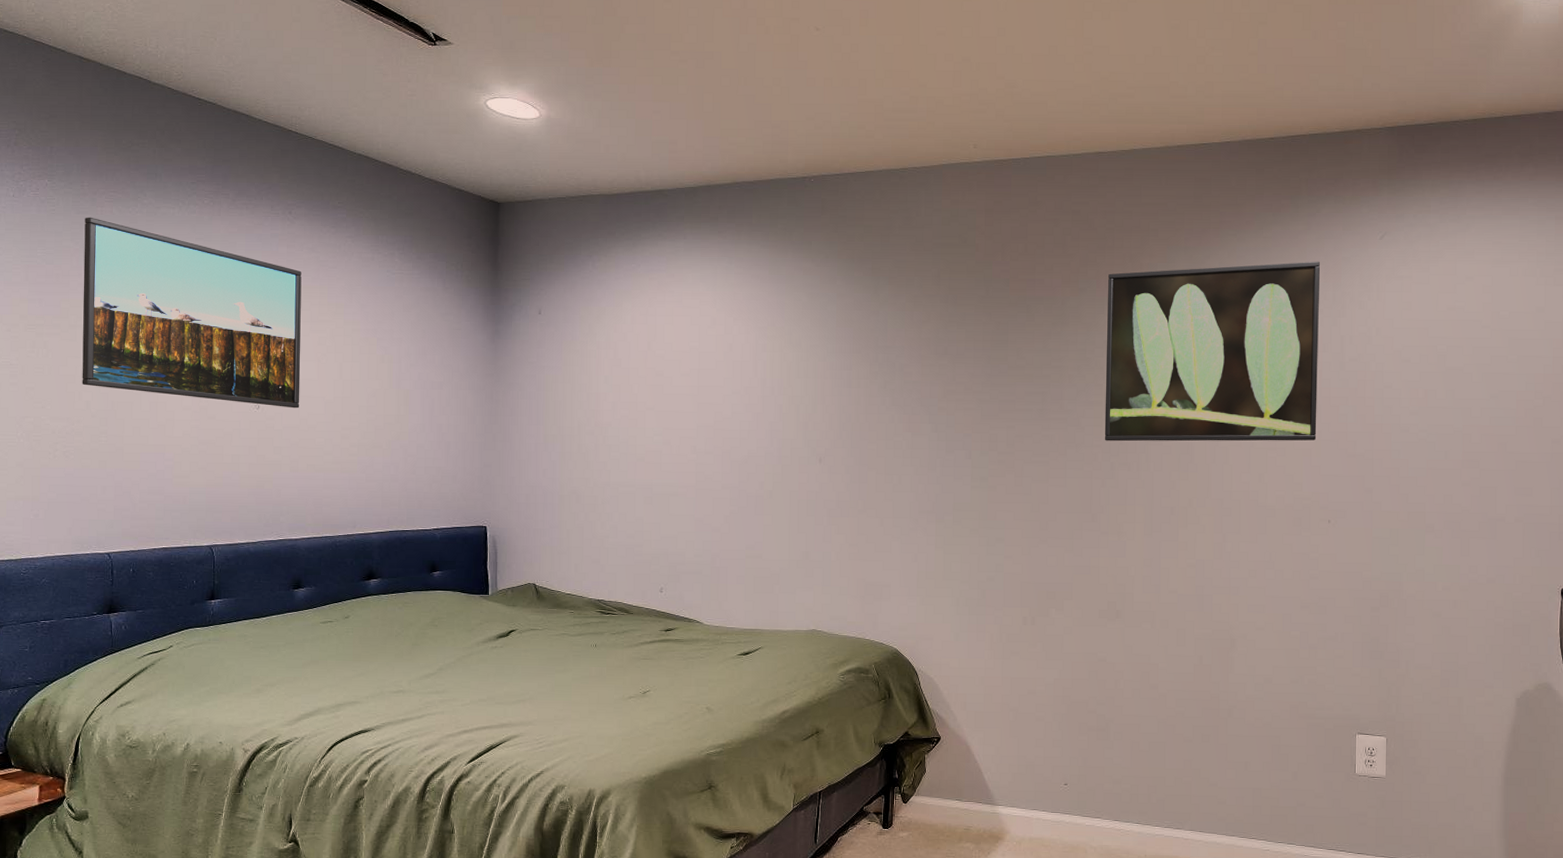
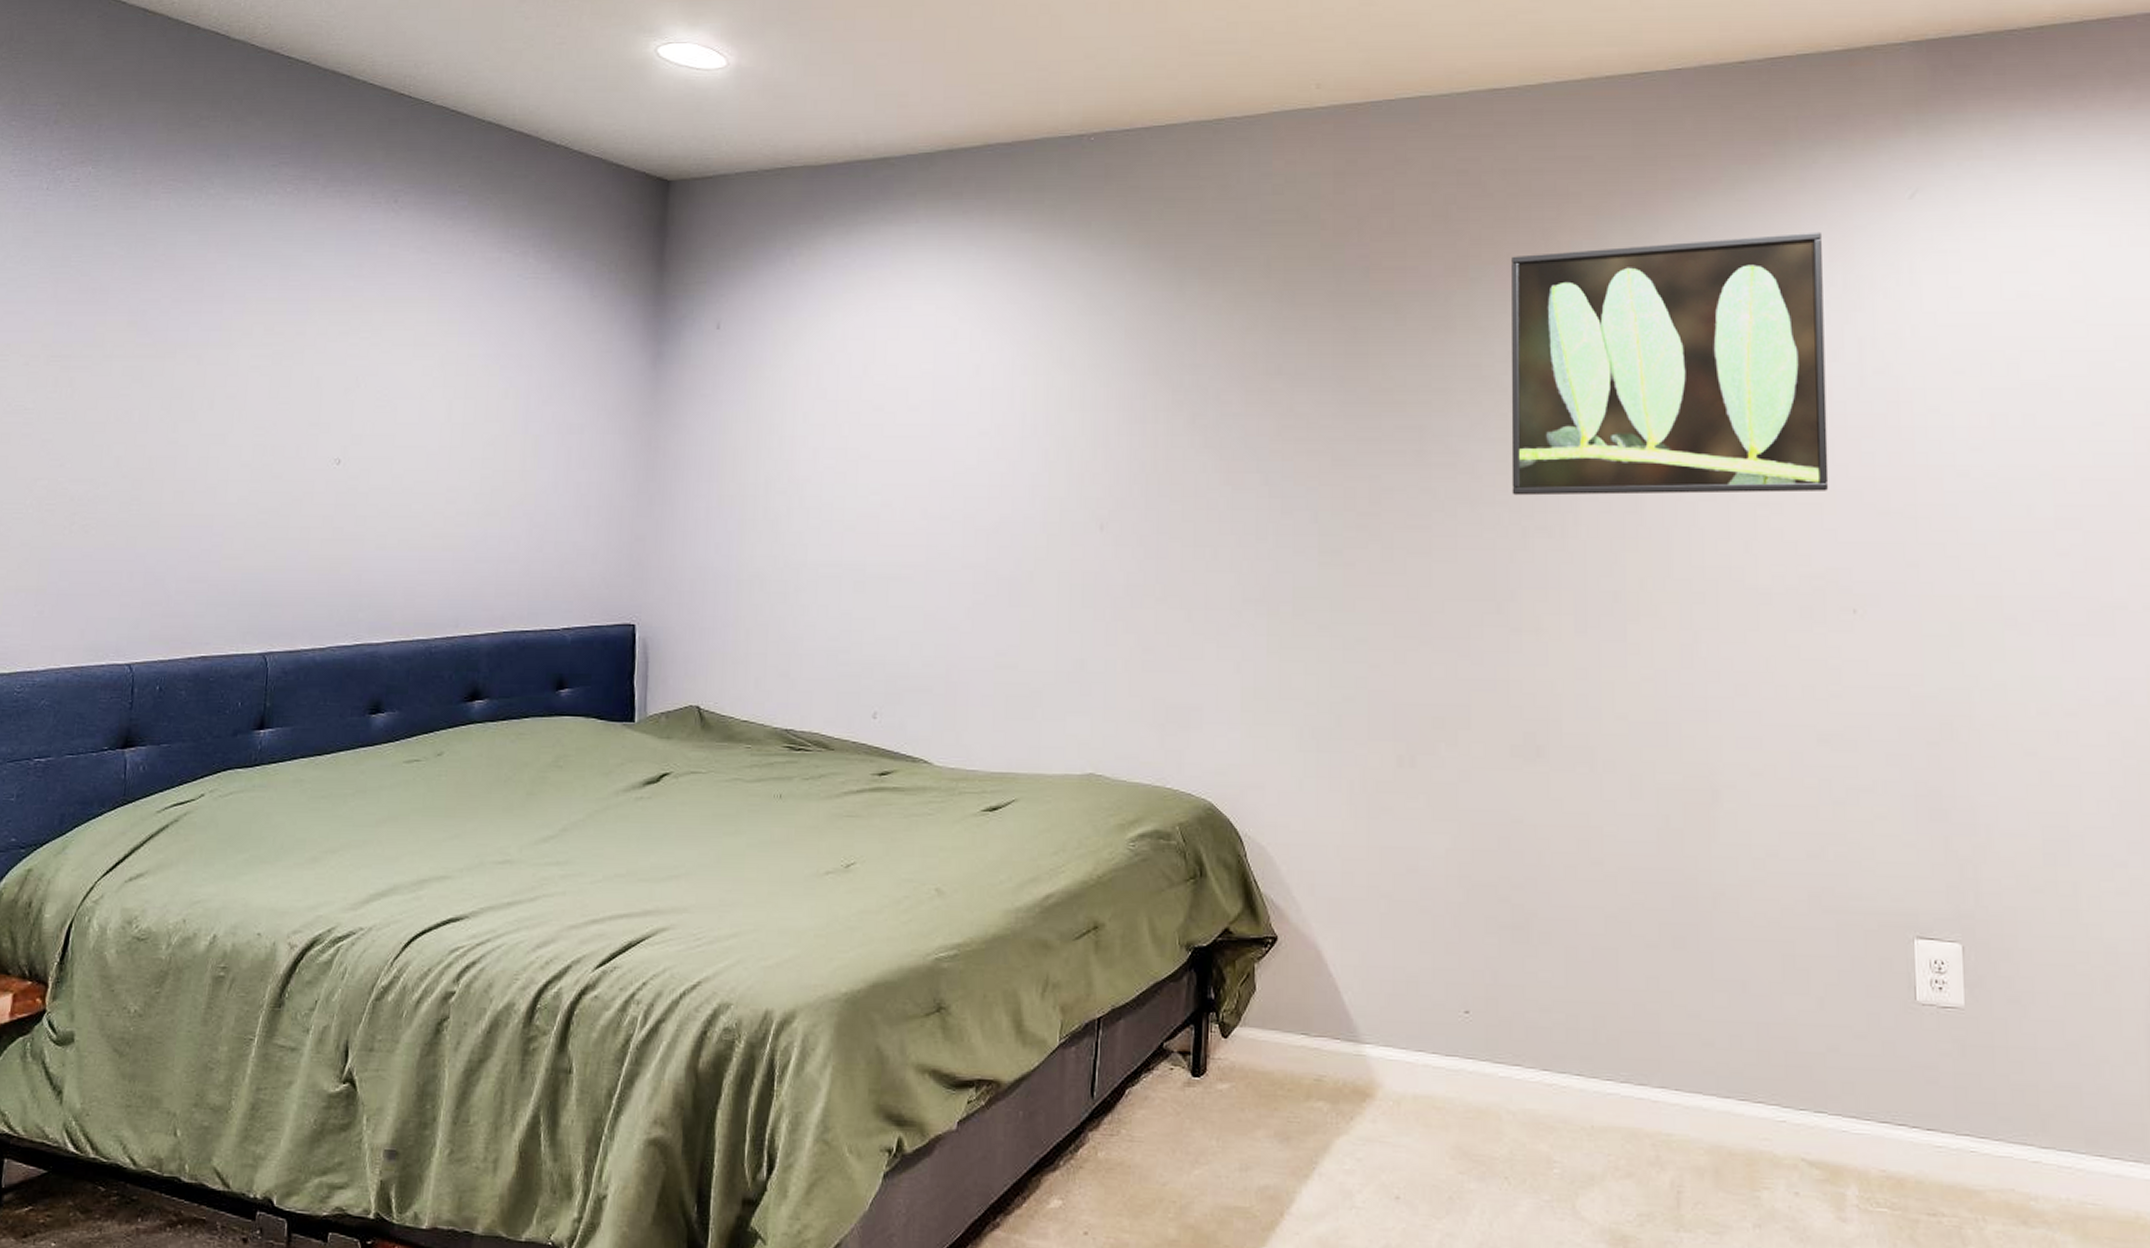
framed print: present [82,217,302,409] -> none [113,213,406,463]

